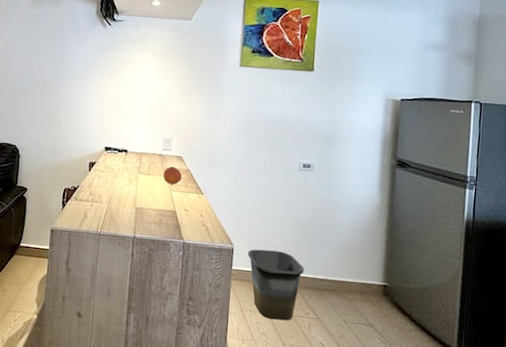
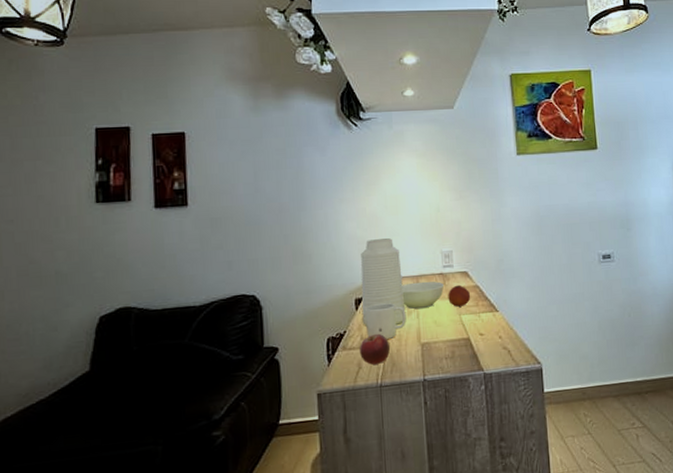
fruit: none [86,192,111,217] -> present [359,333,390,365]
vase: none [92,117,130,189] -> present [360,238,406,326]
mug: none [94,169,128,200] -> present [364,303,406,340]
bowl: none [126,157,162,180] -> present [401,281,445,309]
waste bin: present [247,249,304,321] -> none [558,359,622,441]

